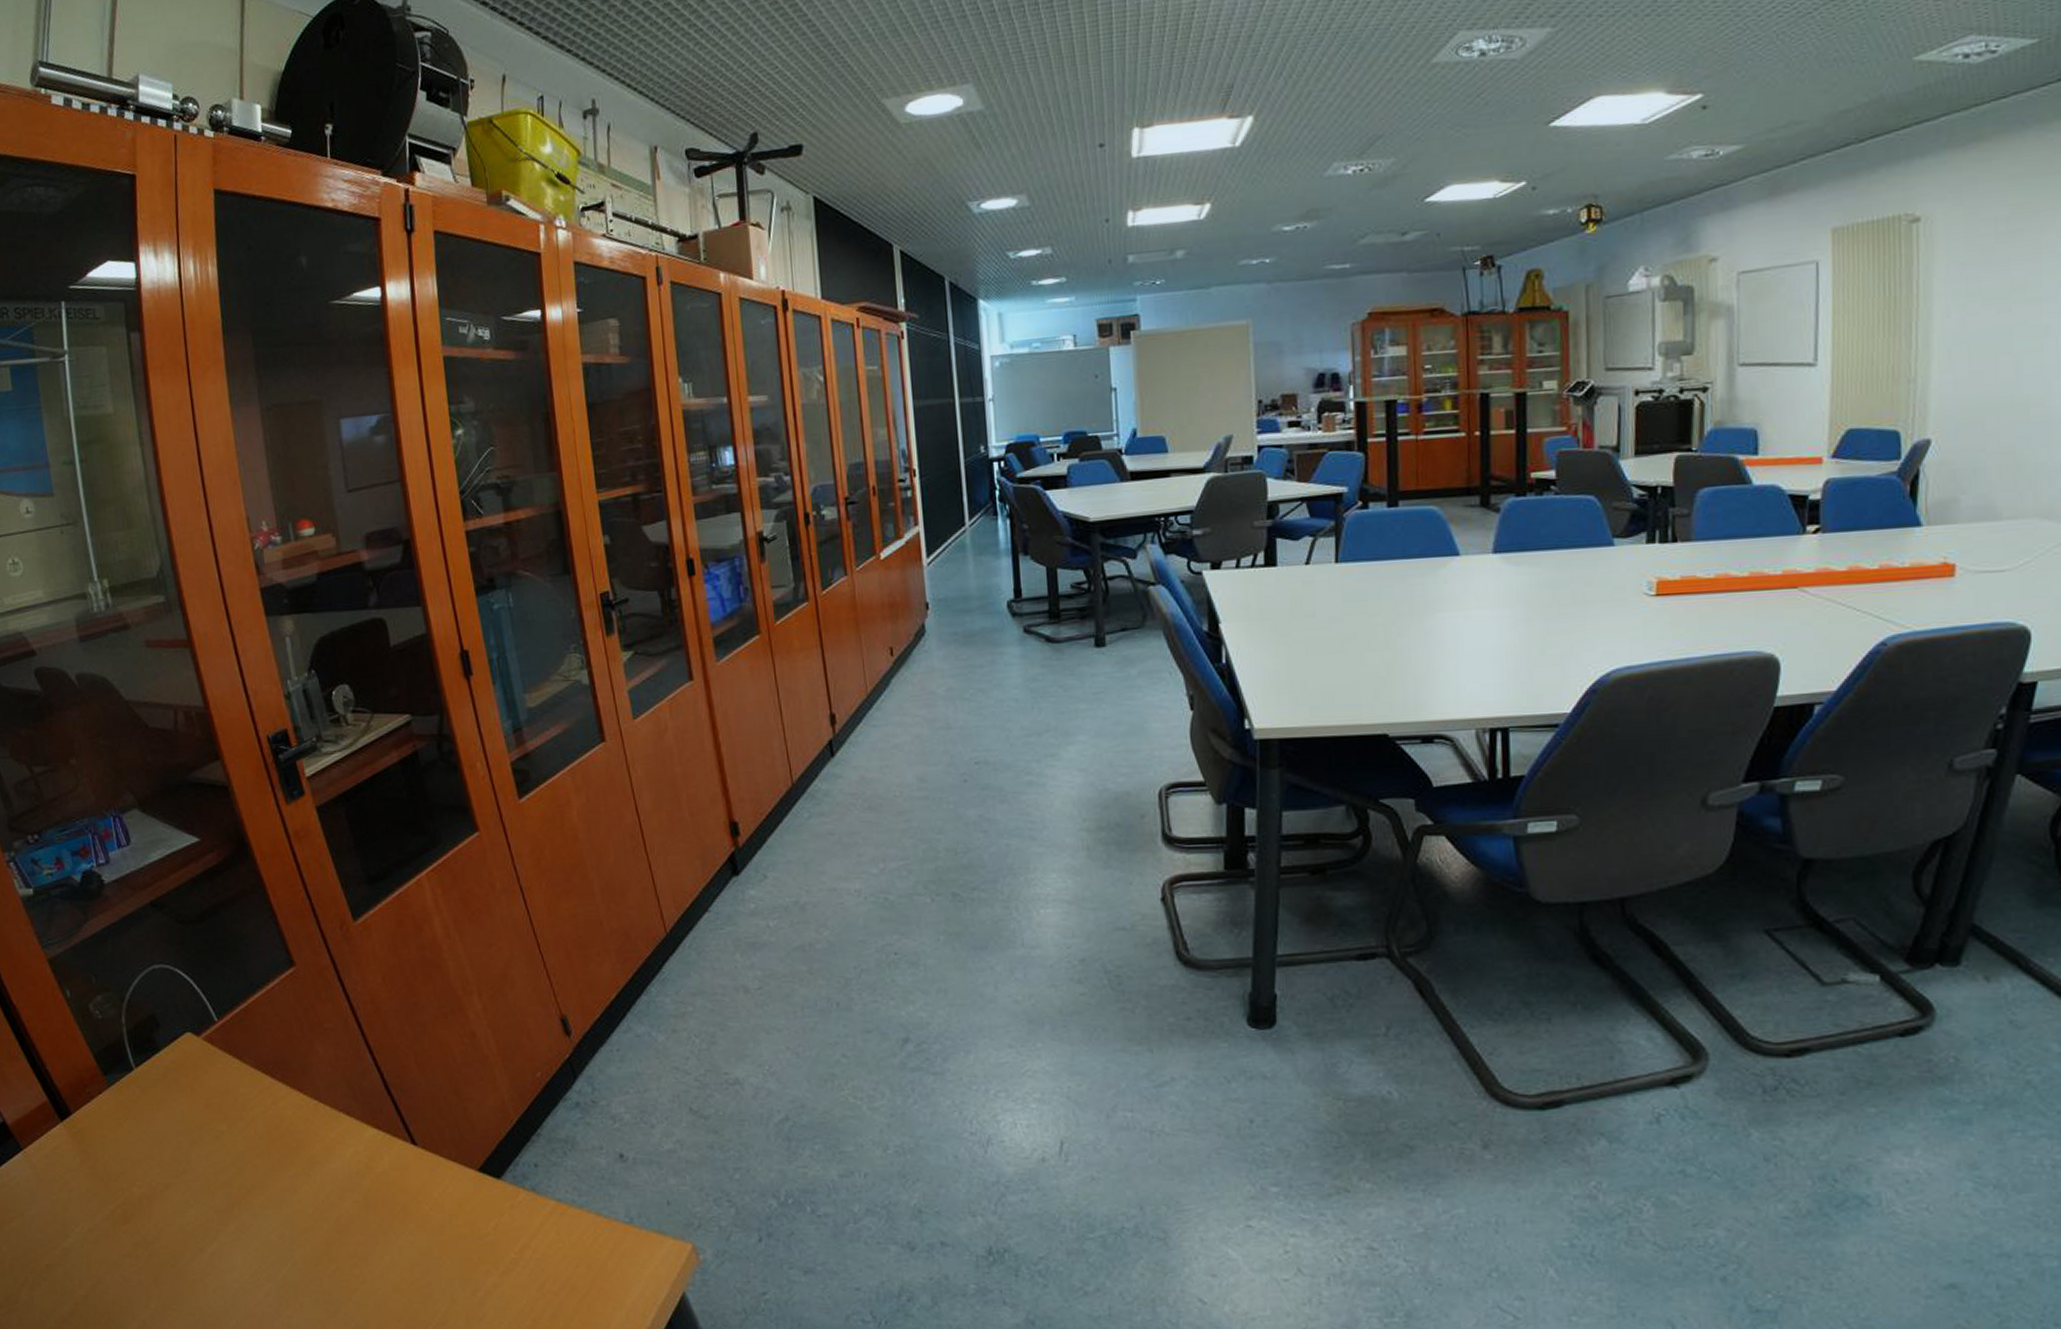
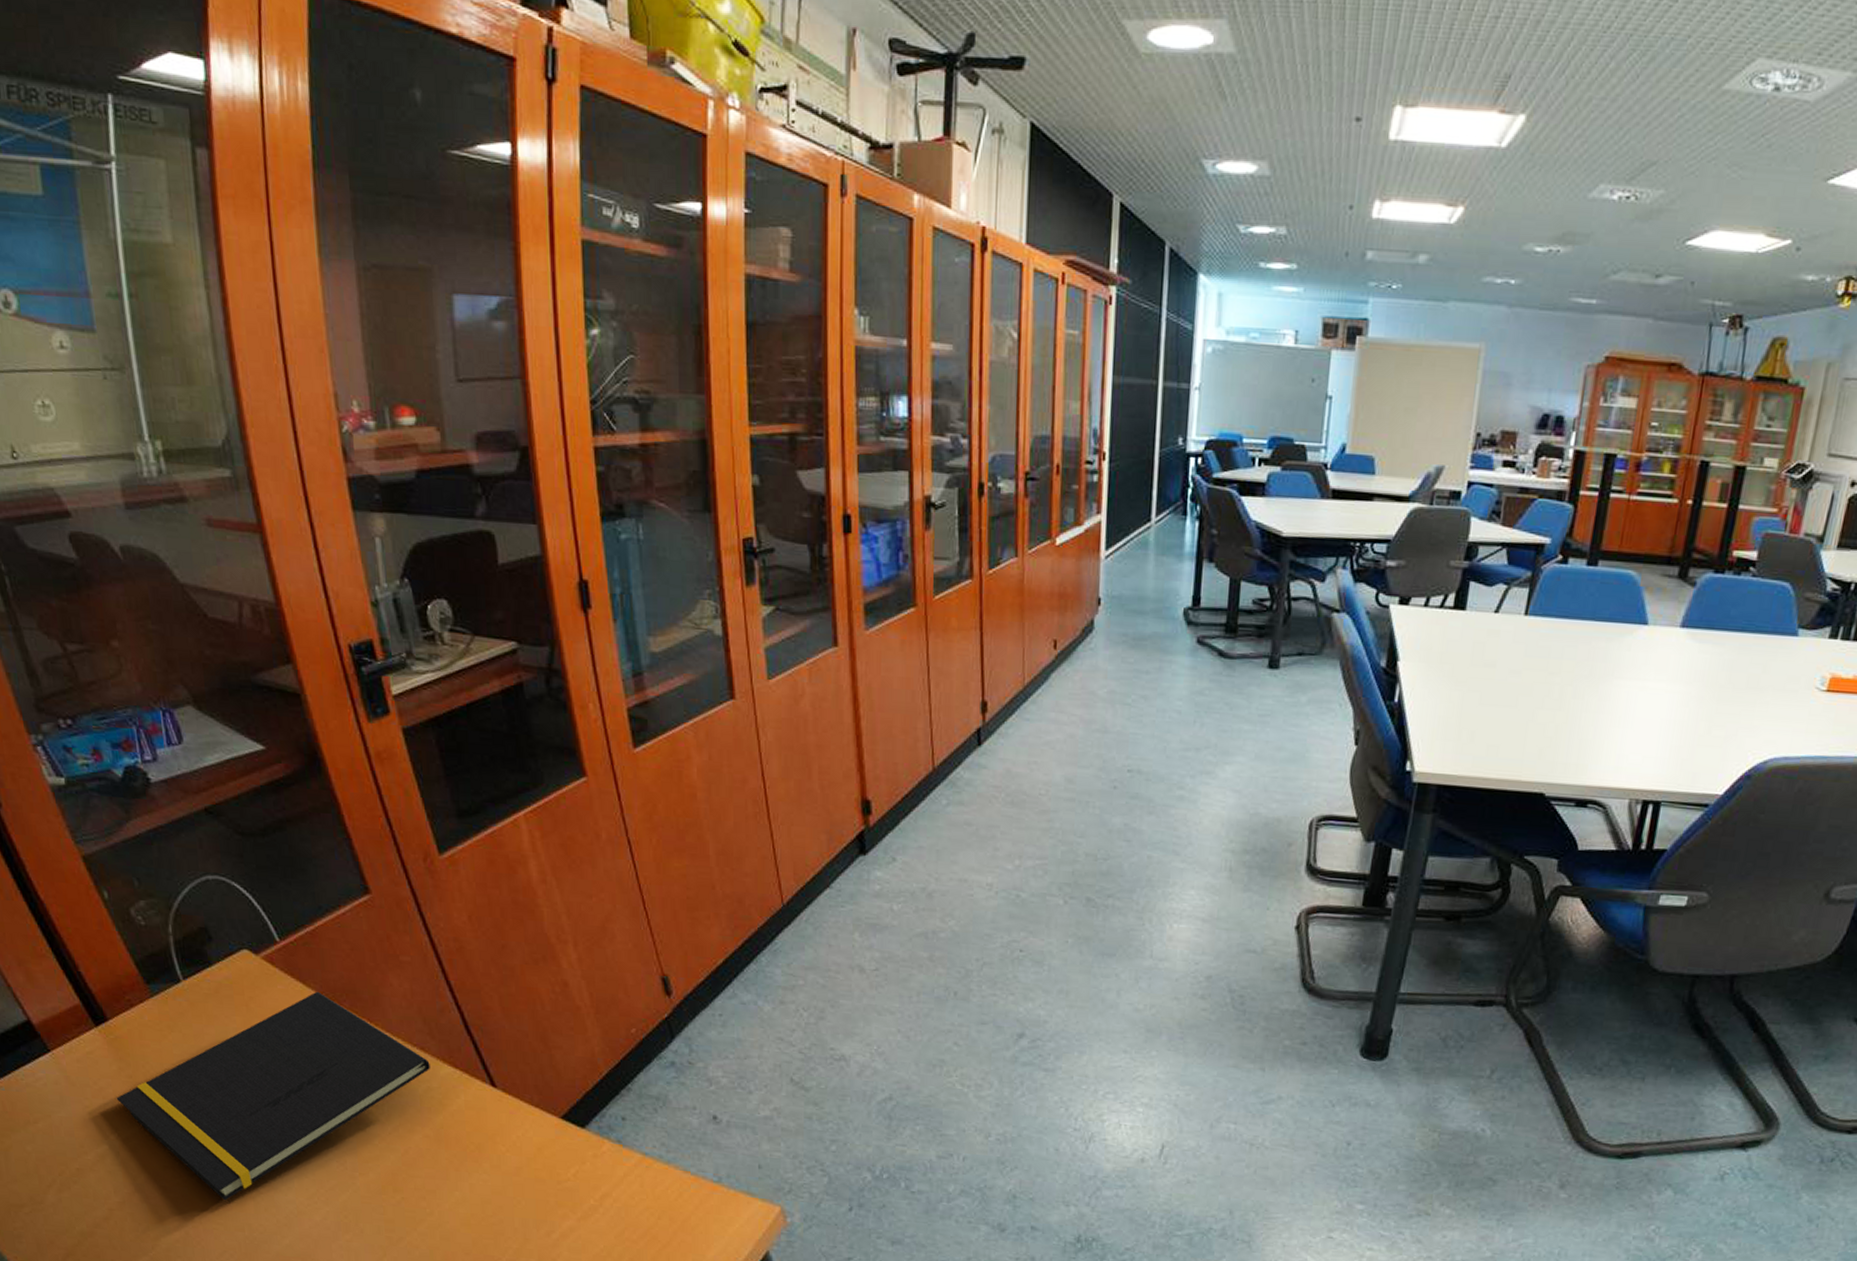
notepad: none [79,1066,356,1284] -> present [116,991,430,1200]

